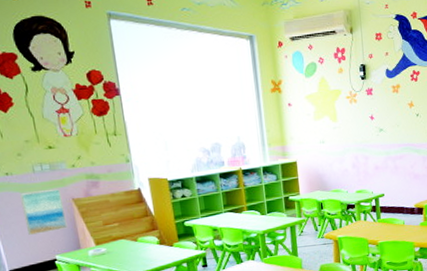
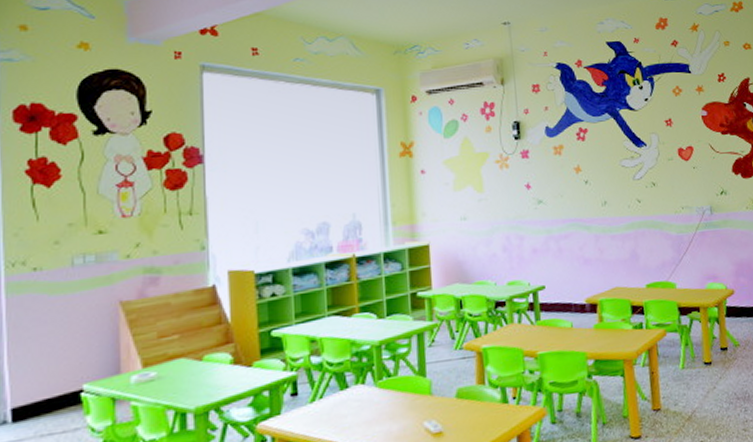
wall art: present [20,188,68,235] -> none [47,287,107,355]

